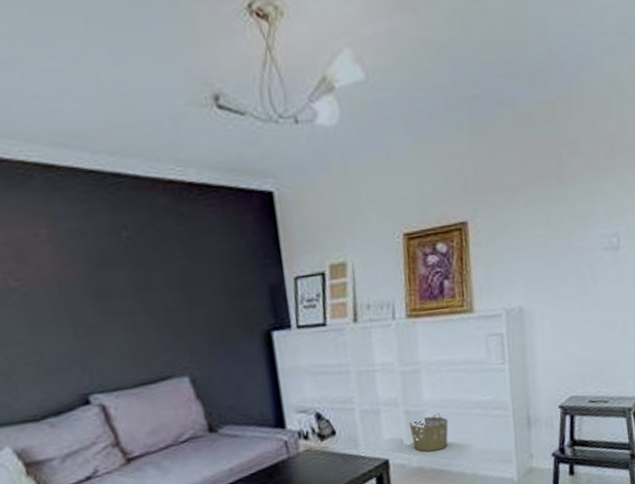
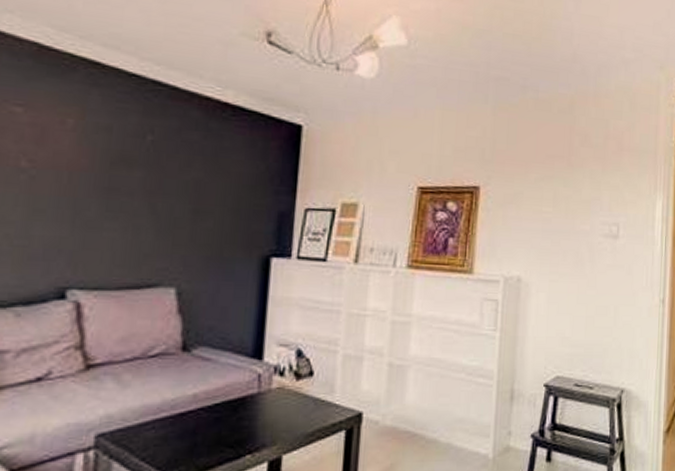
basket: present [409,413,449,453] -> none [390,370,431,411]

